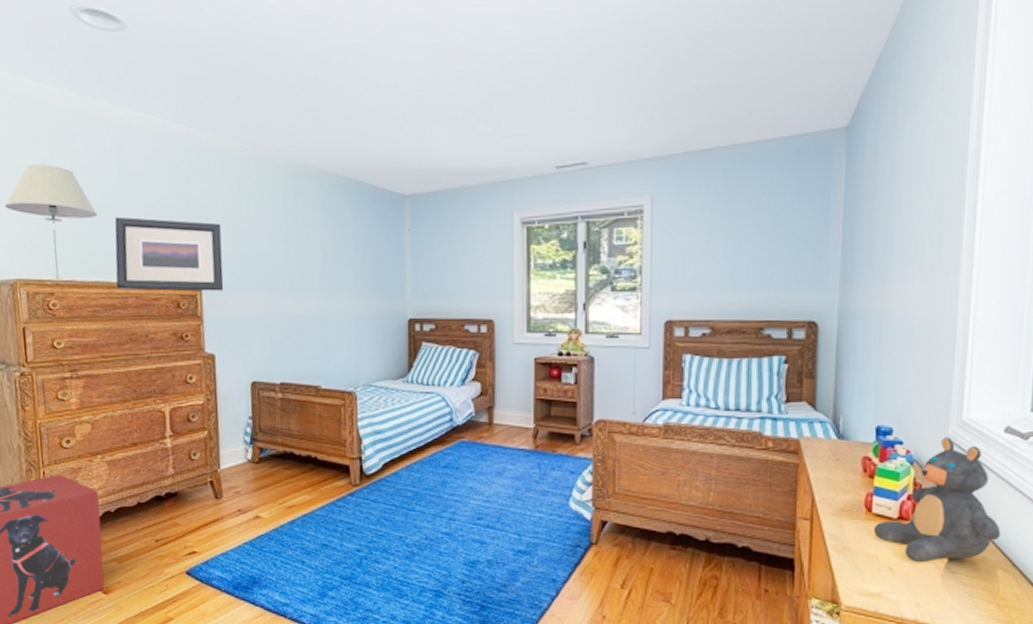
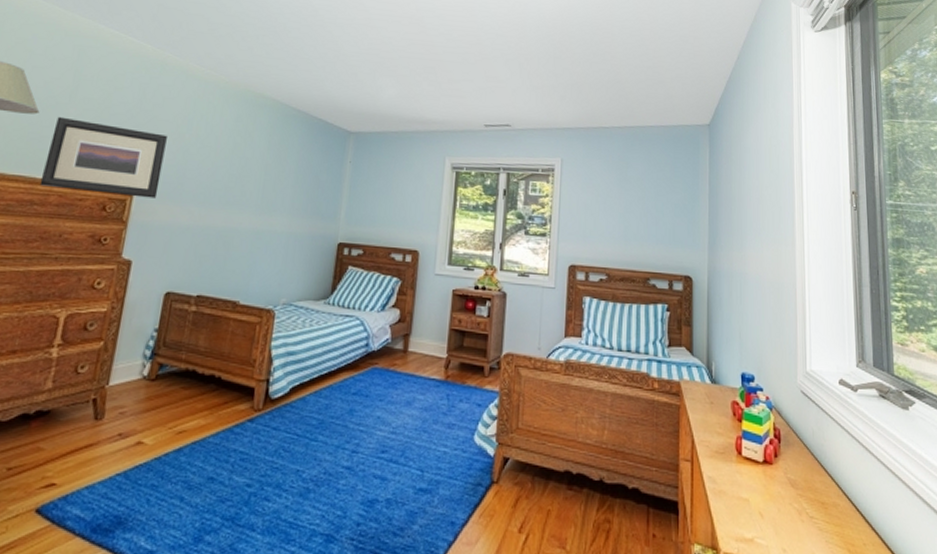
stuffed animal: present [873,437,1001,563] -> none [744,386,845,508]

